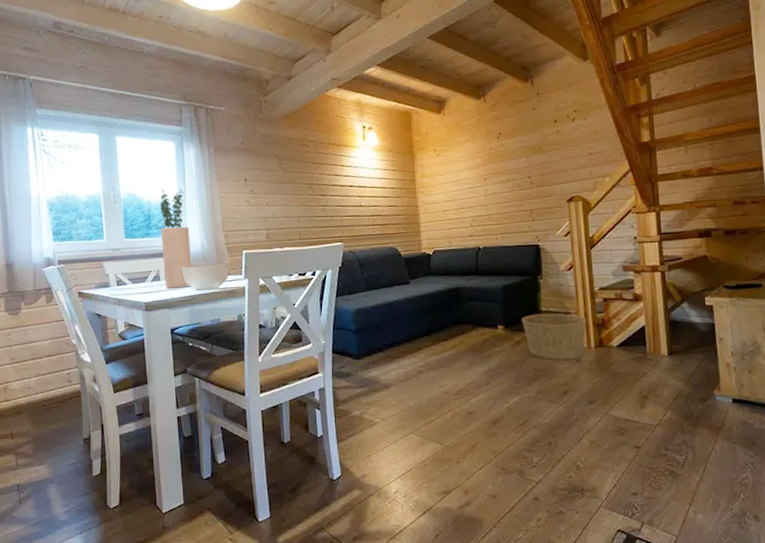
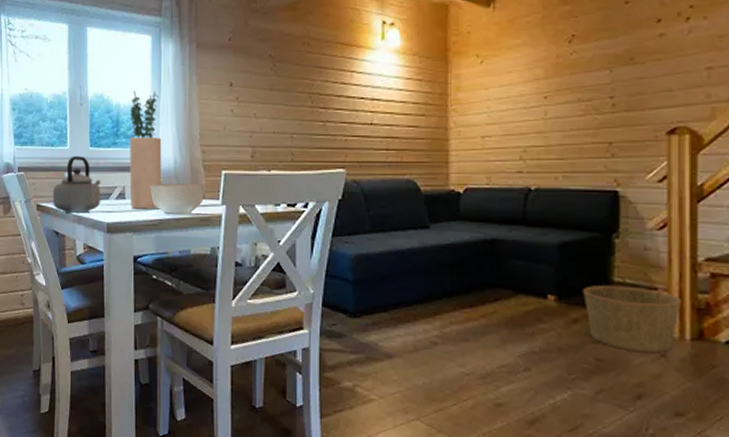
teapot: none [93,246,138,297] -> present [53,155,101,213]

